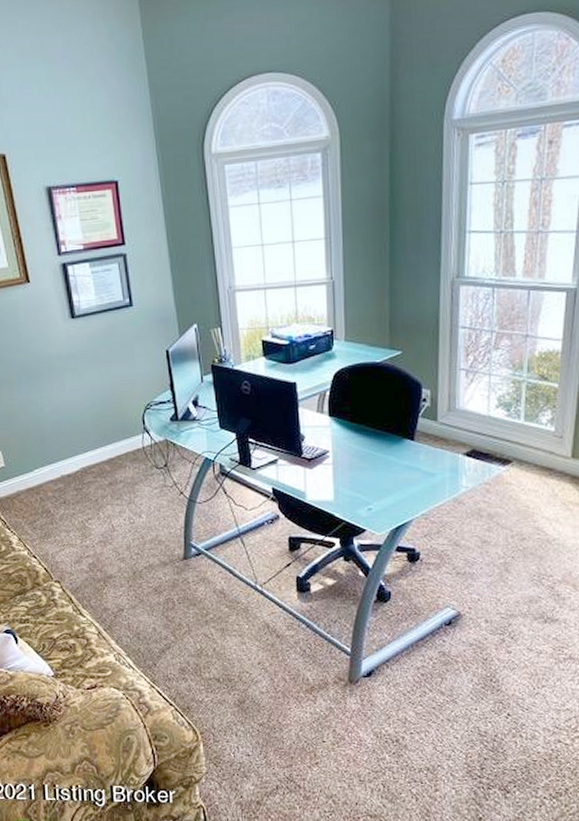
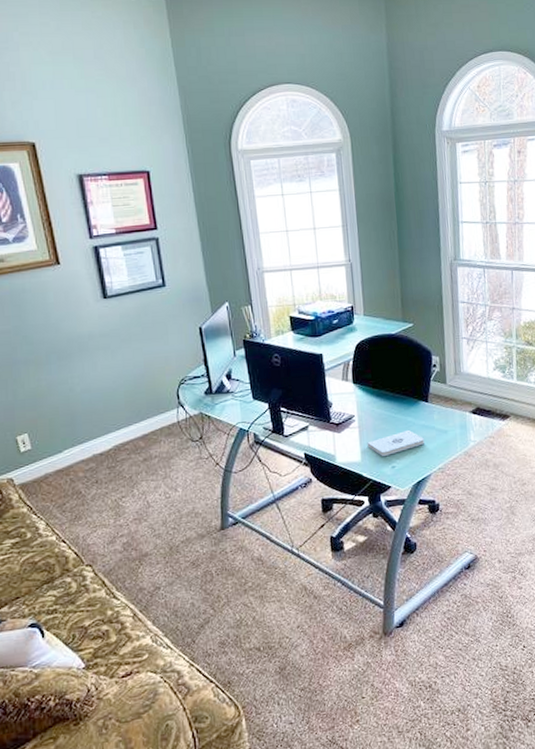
notepad: none [341,469,407,497] -> present [367,429,424,456]

